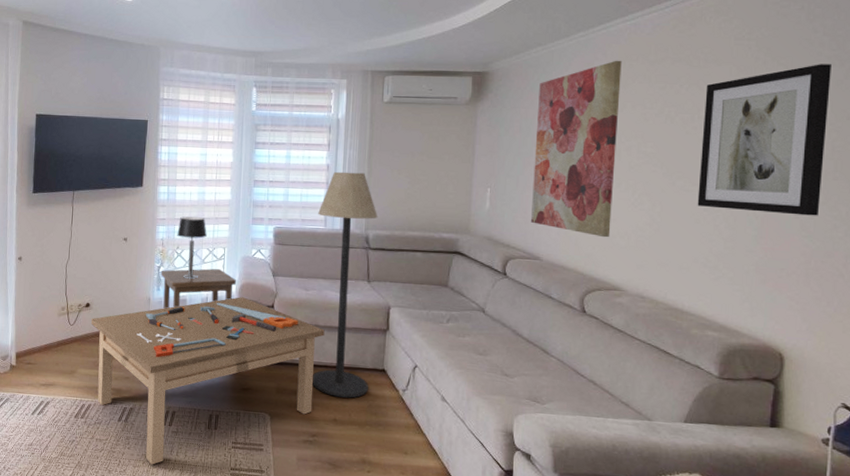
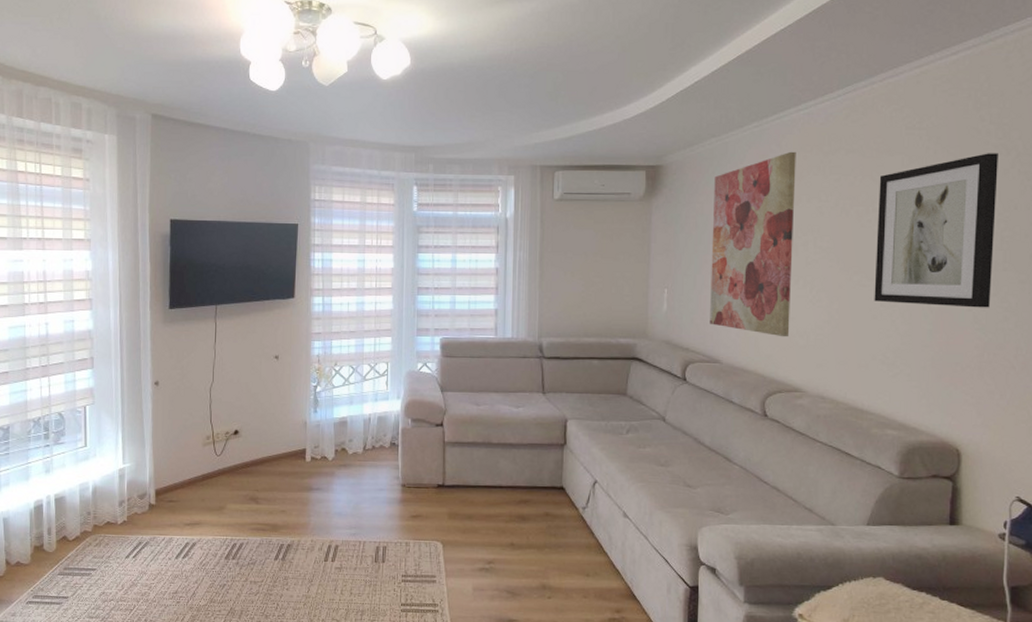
coffee table: present [91,297,325,465] -> none [241,416,499,606]
side table: present [160,268,236,309] -> none [317,385,401,433]
table lamp: present [177,216,207,279] -> none [334,329,368,398]
floor lamp: present [311,171,378,398] -> none [486,275,552,520]

